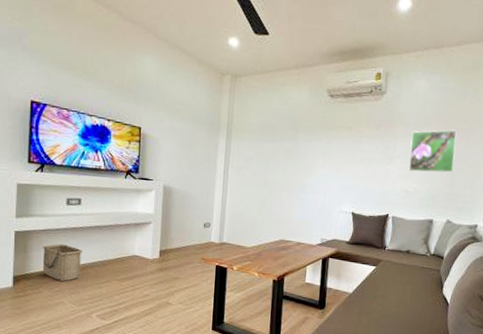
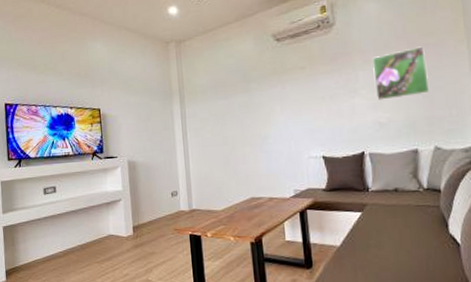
basket: present [42,244,82,281] -> none [27,233,63,270]

